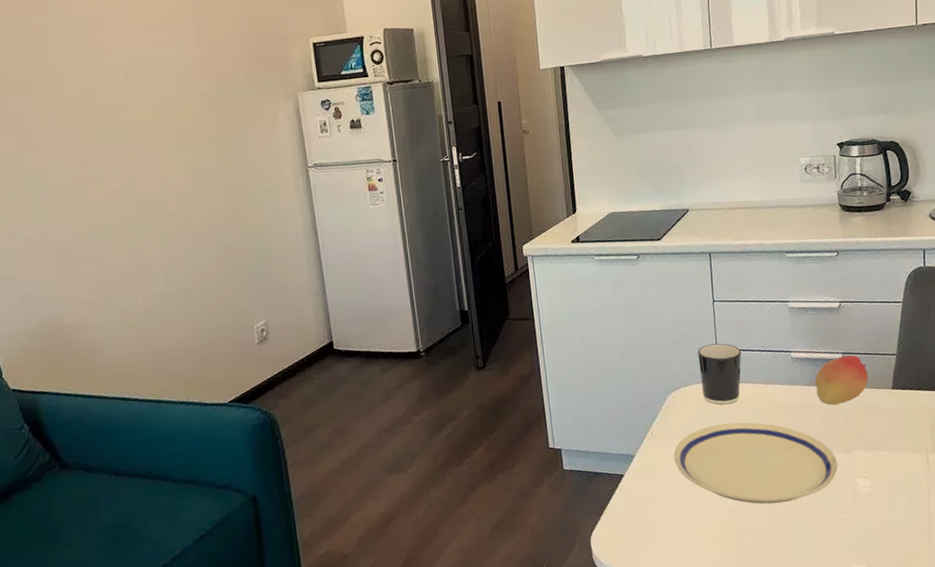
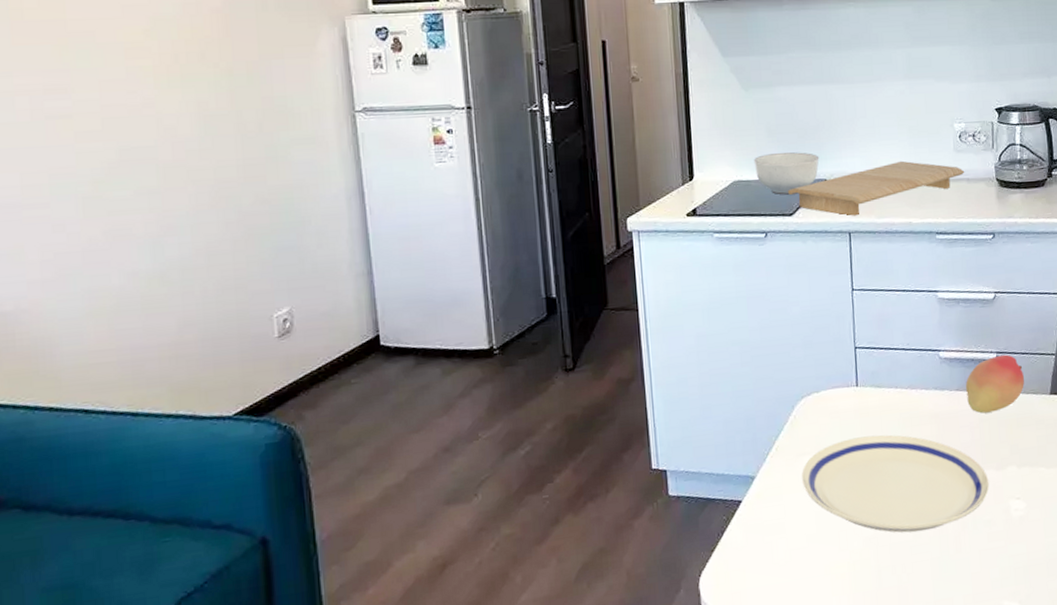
bowl: none [626,187,682,223] -> present [753,152,820,195]
cutting board: none [655,191,811,240] -> present [787,160,965,216]
mug: present [697,343,742,405] -> none [833,340,884,414]

